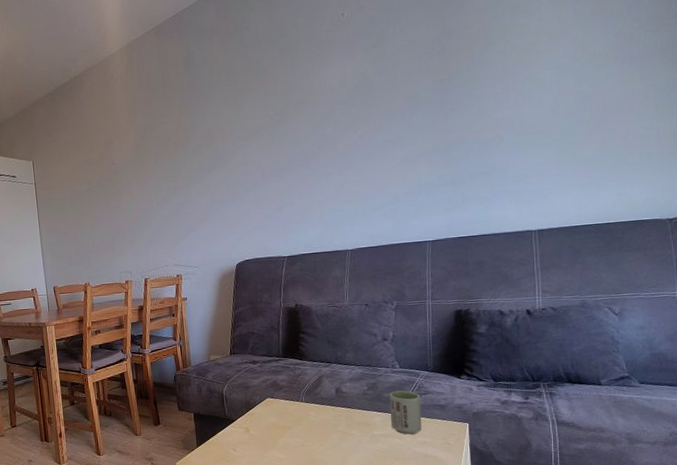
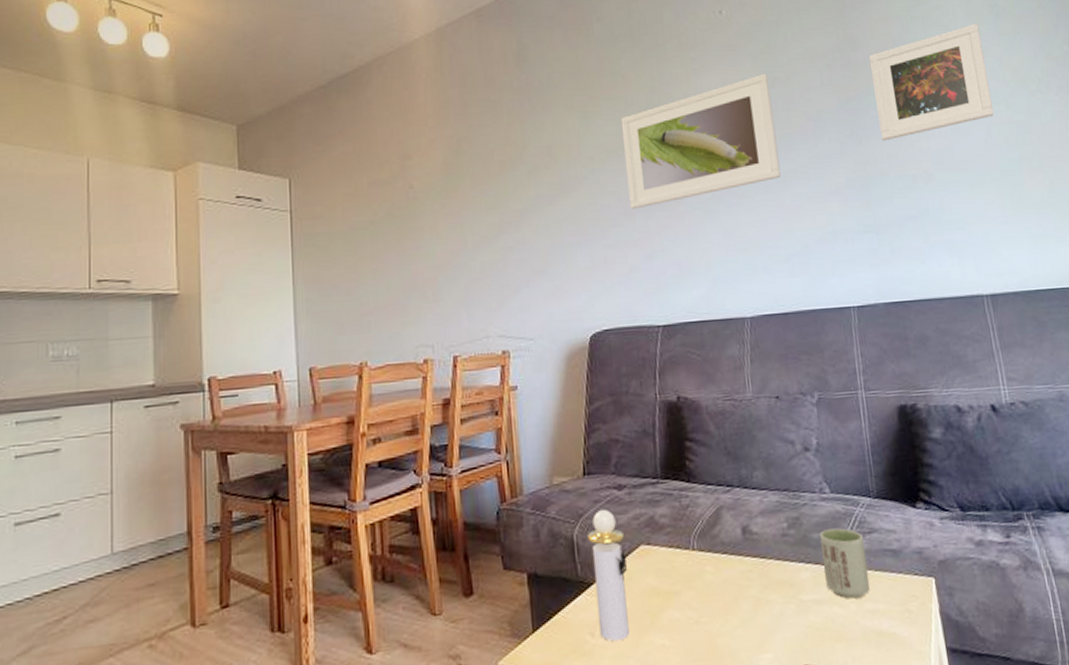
perfume bottle: none [232,376,258,454] -> present [587,510,629,642]
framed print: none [261,63,382,174] -> present [620,73,781,210]
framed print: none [461,8,563,114] -> present [868,23,995,141]

